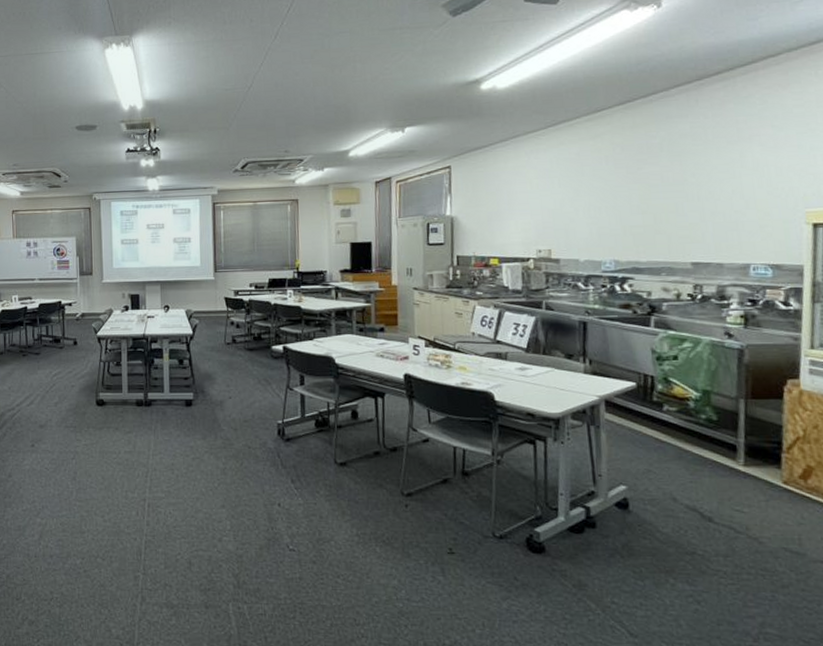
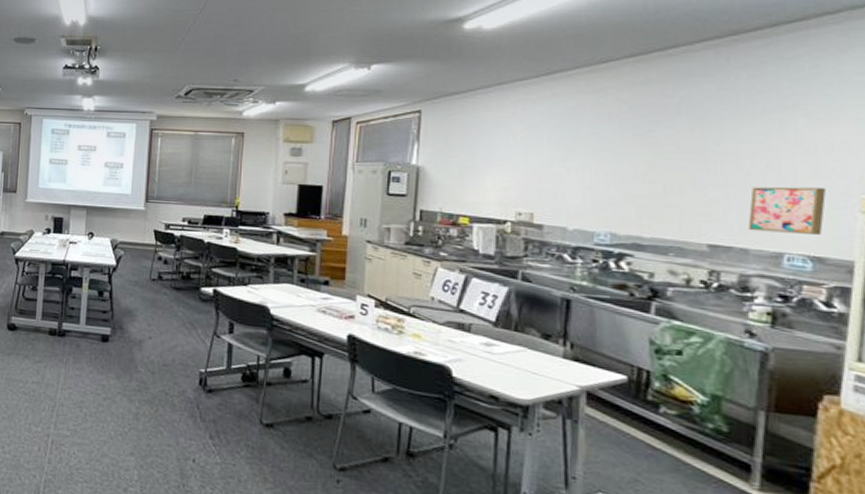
wall art: none [721,206,779,248] -> present [748,186,826,235]

